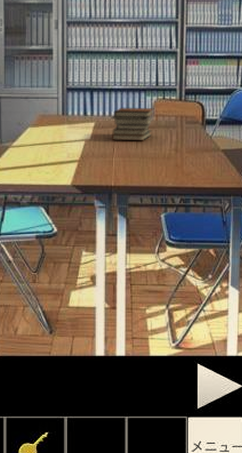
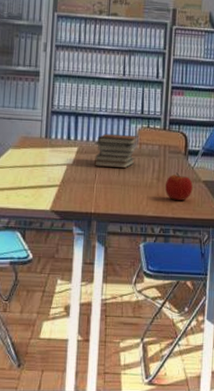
apple: none [183,143,212,170] -> present [164,172,193,200]

